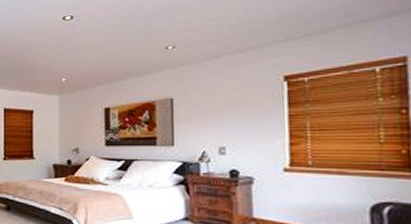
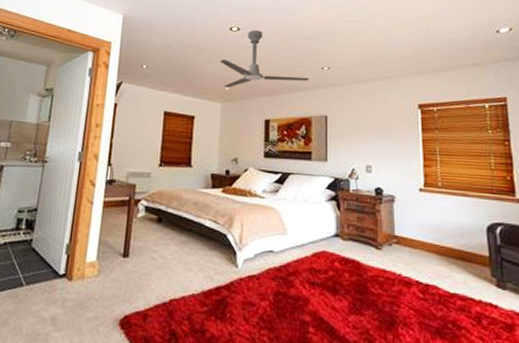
ceiling fan: none [54,16,152,80] -> present [219,30,310,89]

